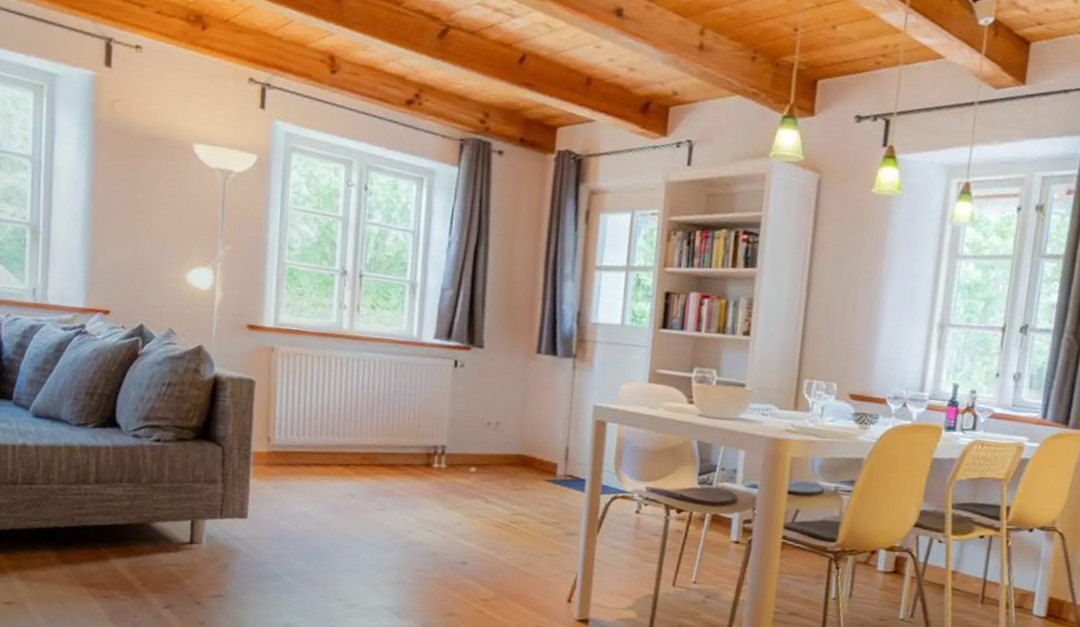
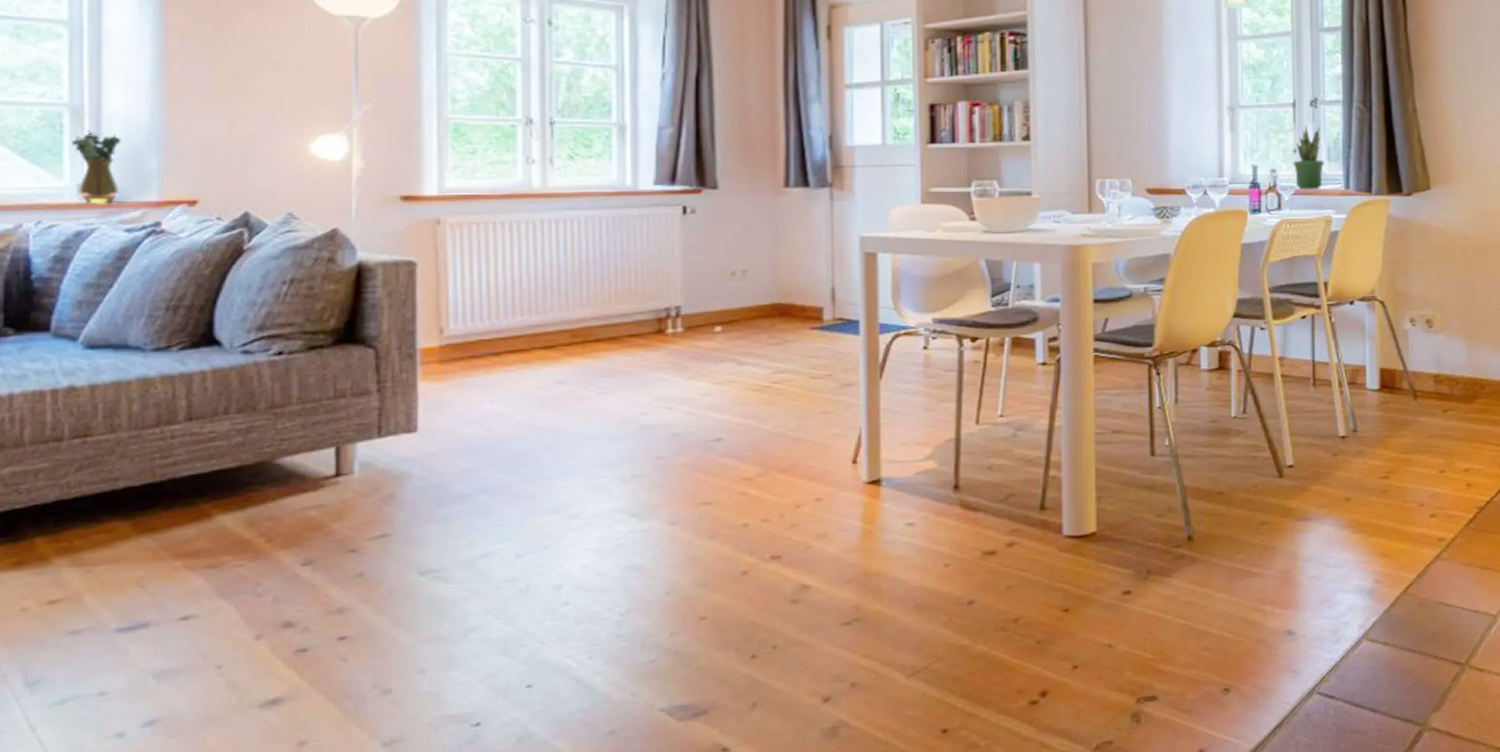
vase: none [30,246,63,307] -> present [71,130,122,205]
planter: none [993,351,1027,416] -> present [1293,125,1324,190]

